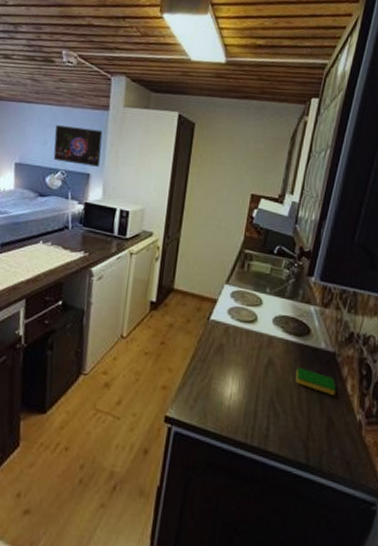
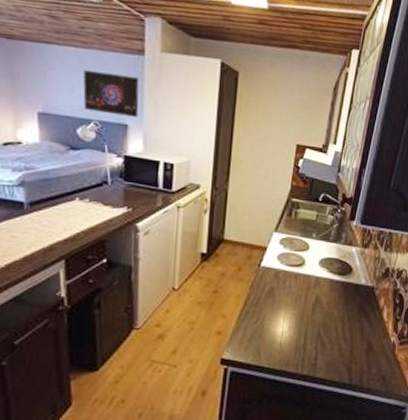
dish sponge: present [296,366,336,396] -> none [340,302,374,324]

